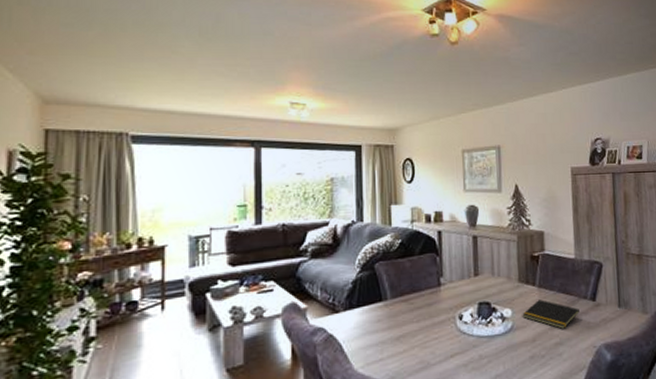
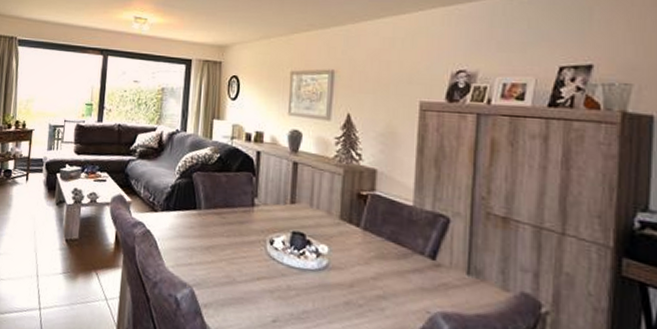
notepad: present [522,300,579,330] -> none [340,243,412,283]

